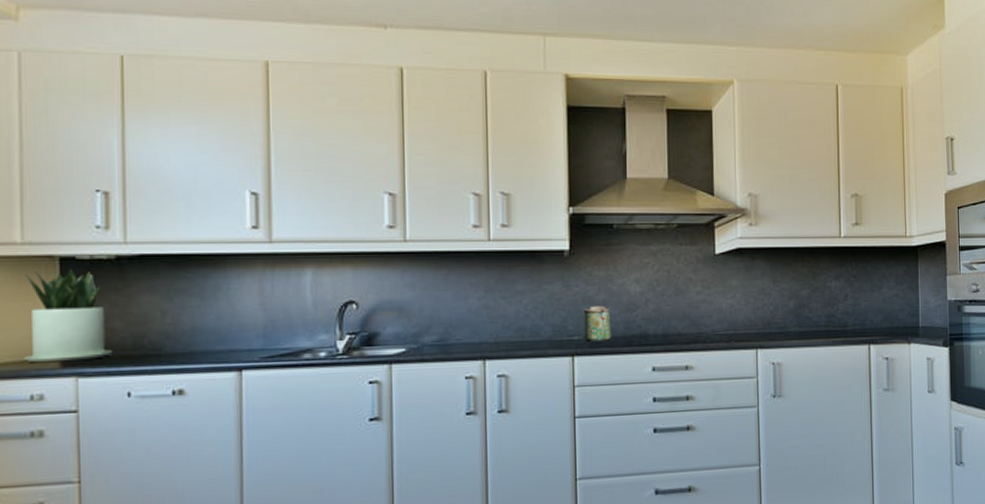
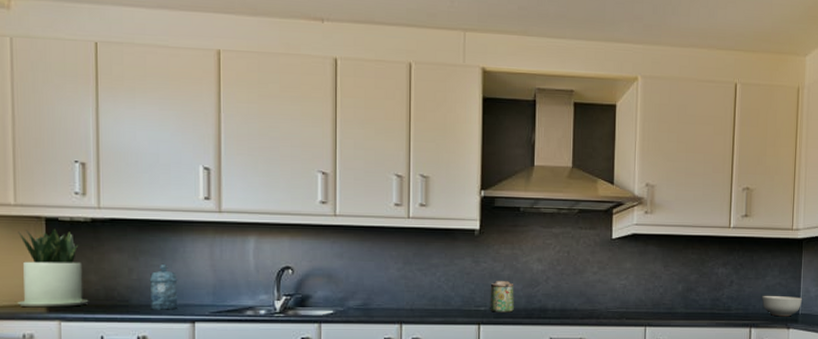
canister: none [186,304,221,358] -> present [149,263,178,310]
bowl: none [879,308,922,331] -> present [762,295,803,317]

